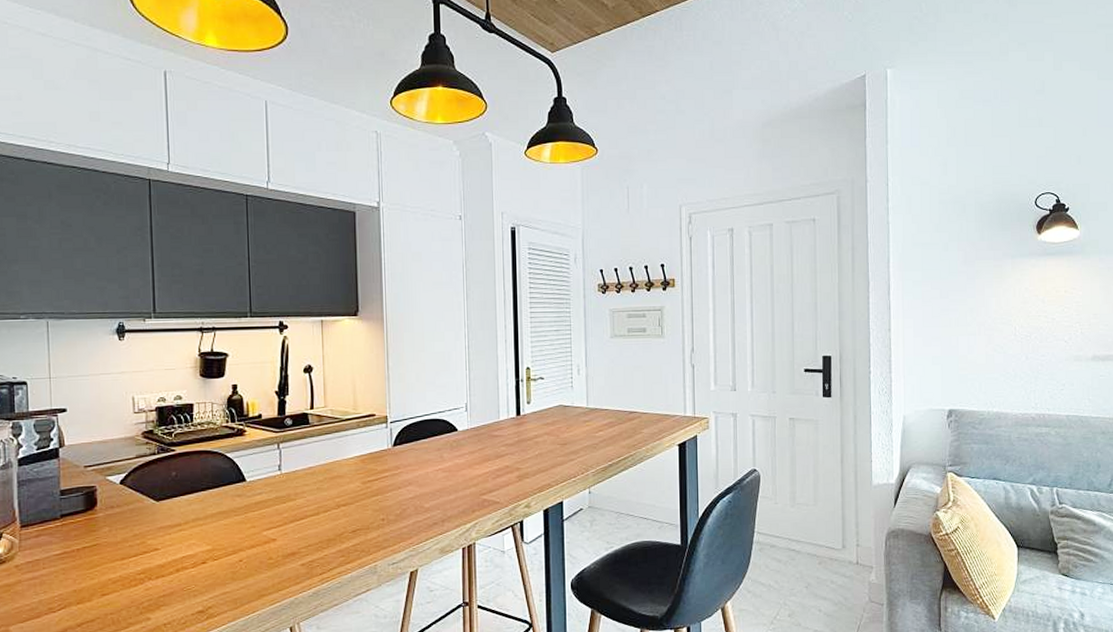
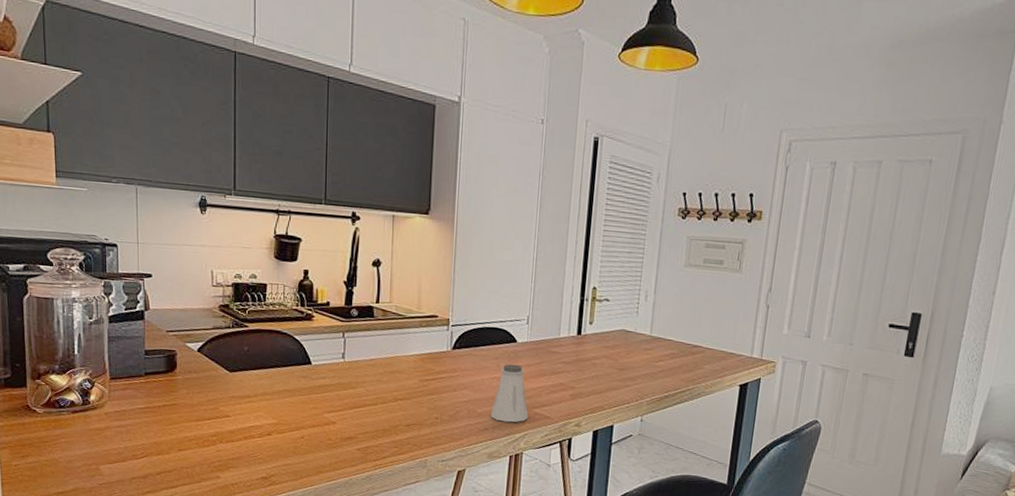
saltshaker: none [438,453,477,514] -> present [490,364,529,423]

